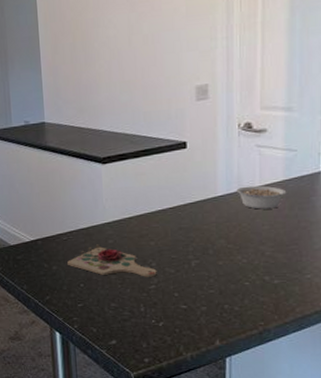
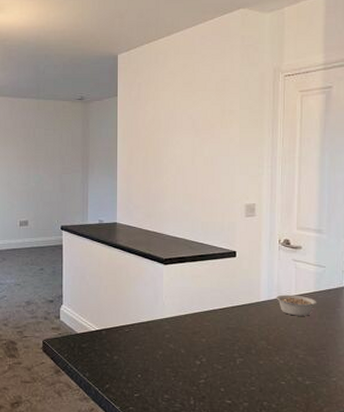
cutting board: present [67,244,157,277] -> none [128,338,207,372]

